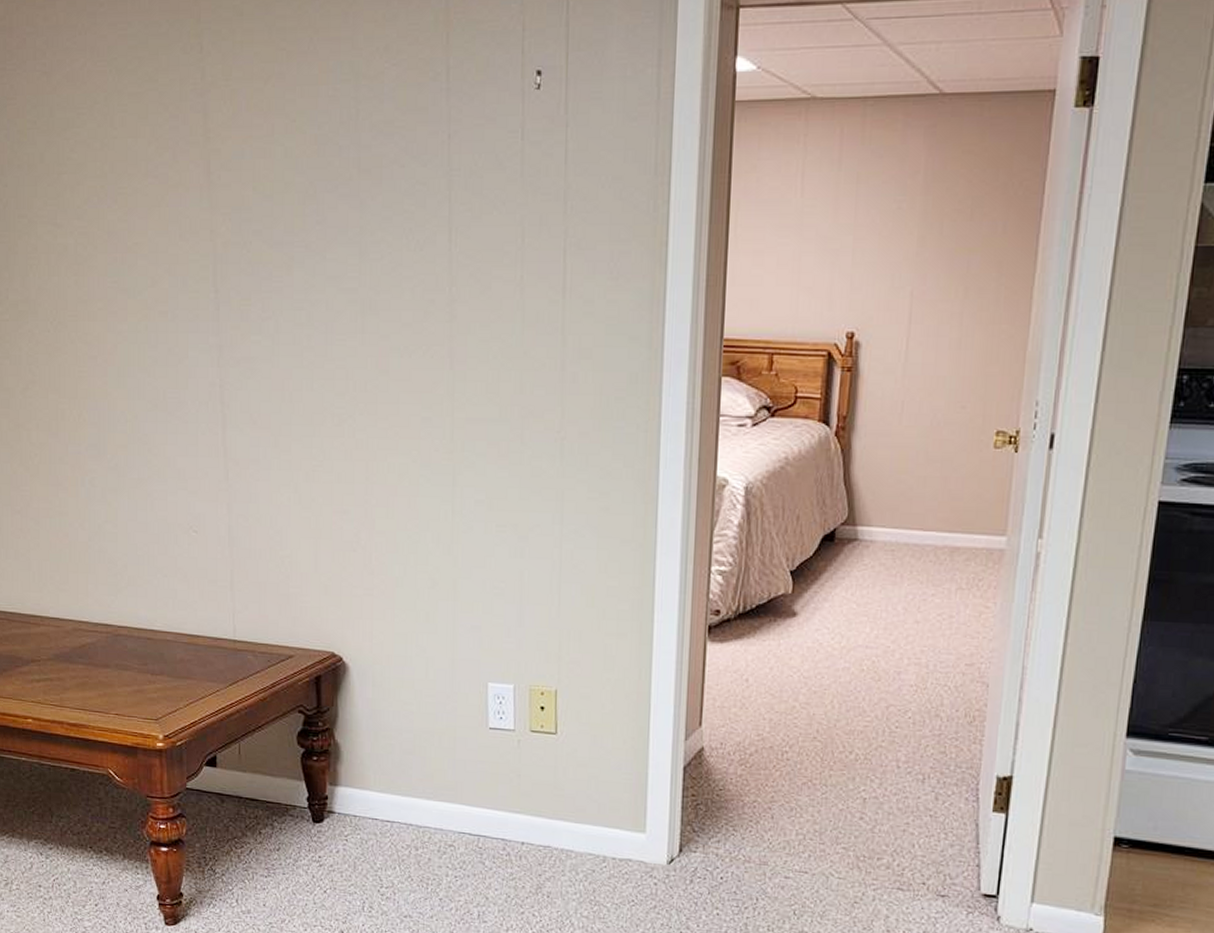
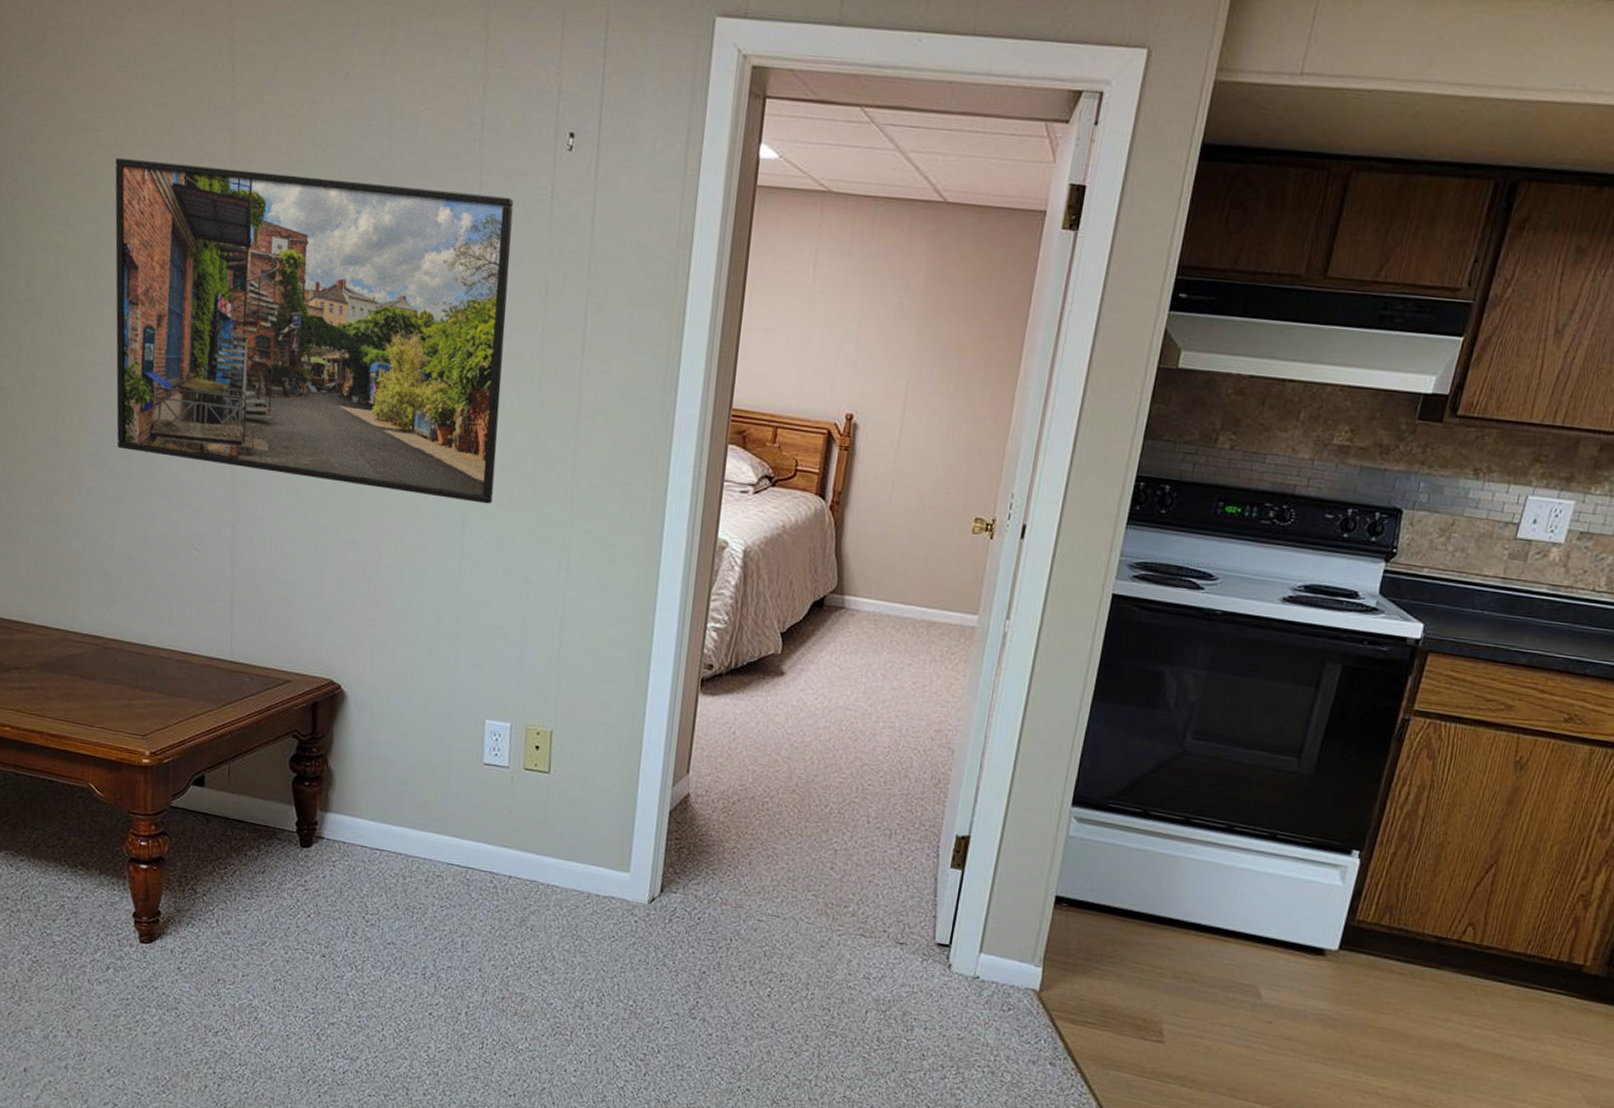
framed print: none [96,145,484,461] -> present [115,158,514,504]

